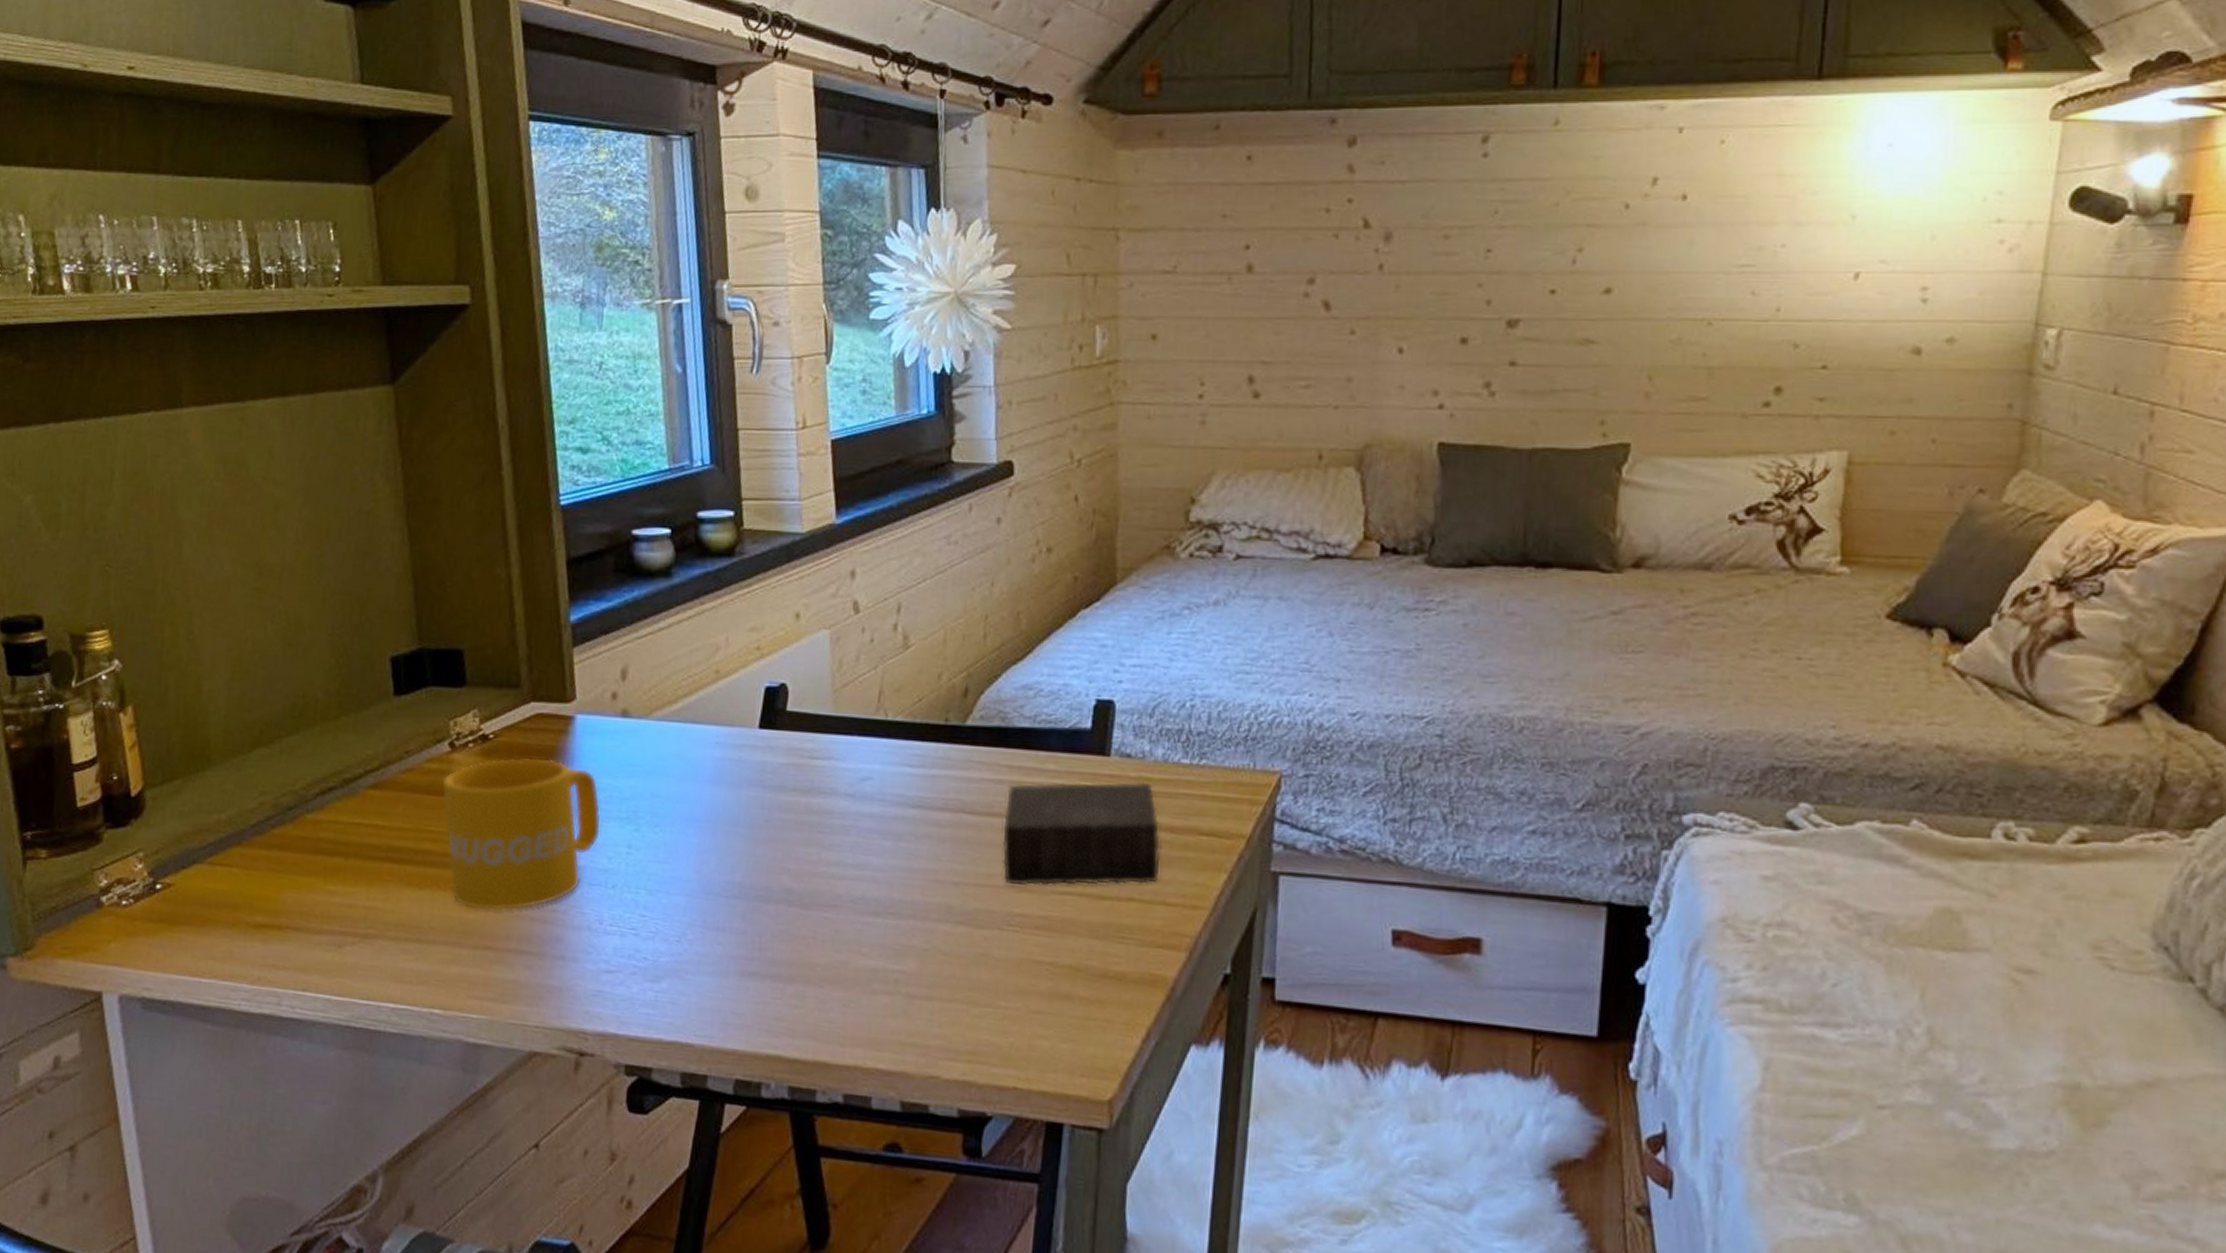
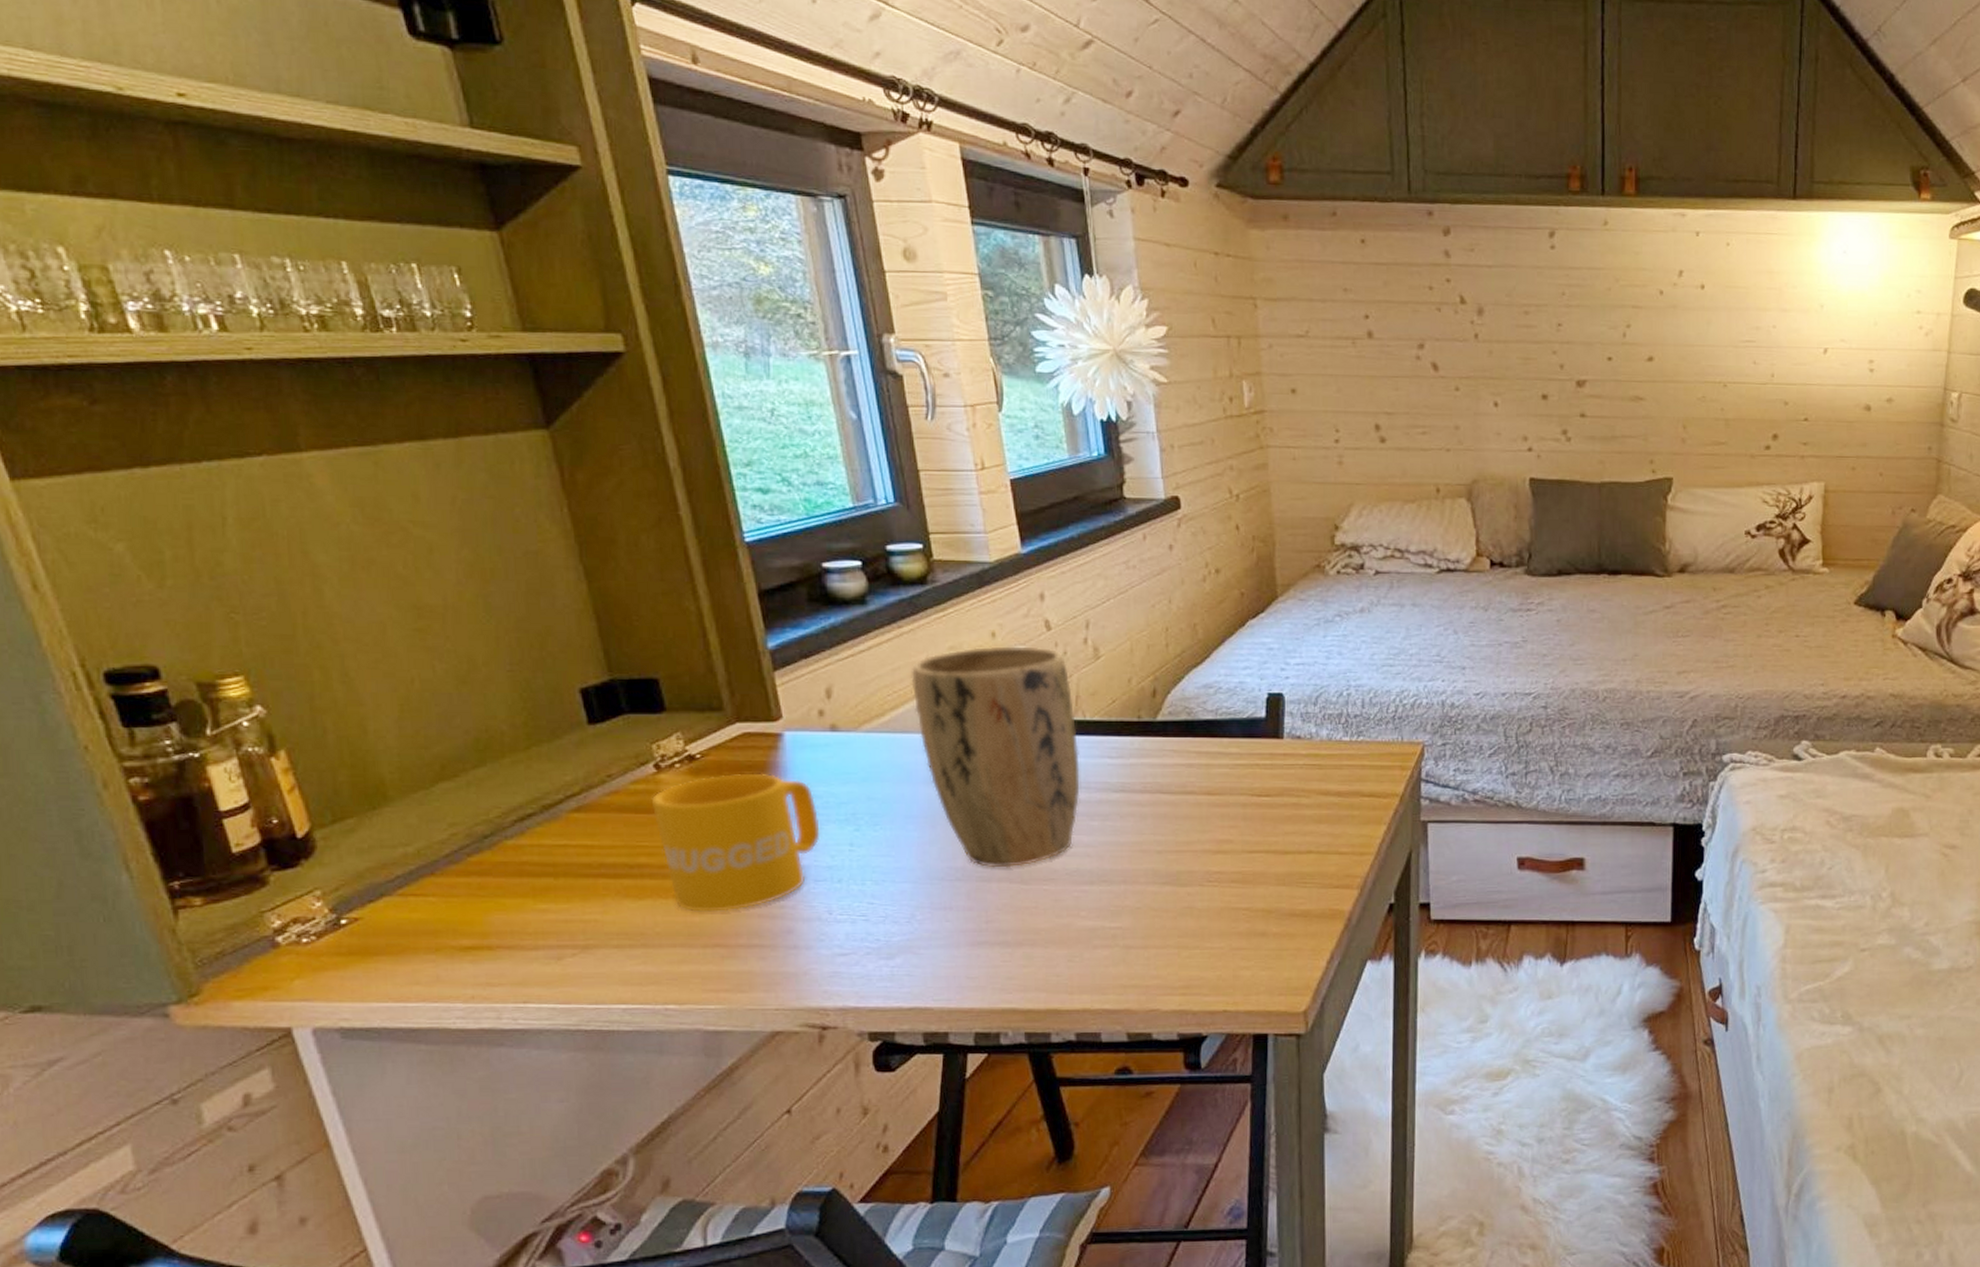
plant pot: none [708,629,877,888] -> present [911,646,1080,868]
book: present [1002,781,1160,886] -> none [1197,758,1331,849]

